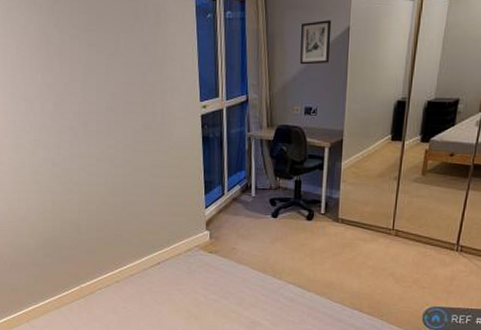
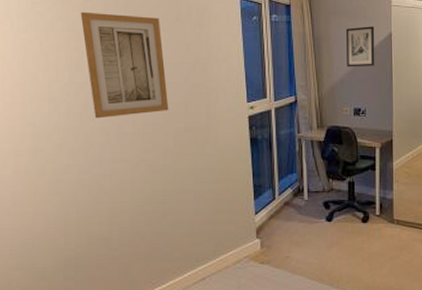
wall art: none [49,15,129,117] -> present [80,11,169,119]

